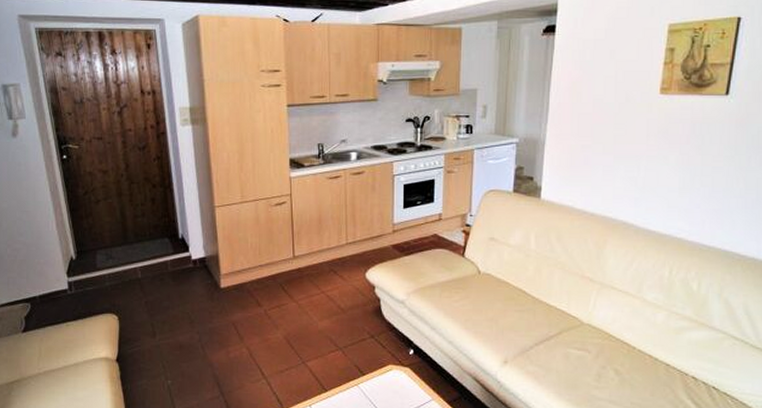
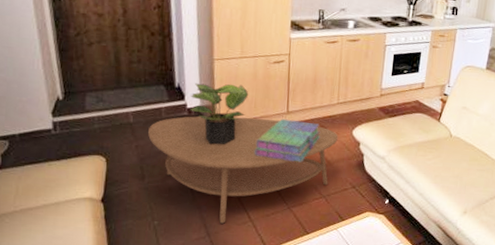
coffee table: none [155,266,350,382] -> present [147,116,338,224]
potted plant: none [194,231,252,297] -> present [189,83,249,145]
stack of books: none [262,264,331,311] -> present [254,118,321,162]

